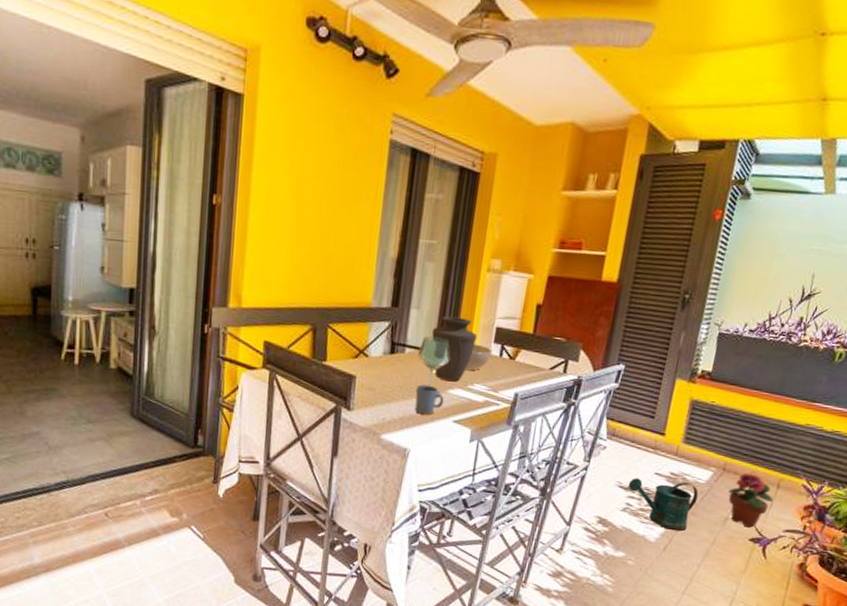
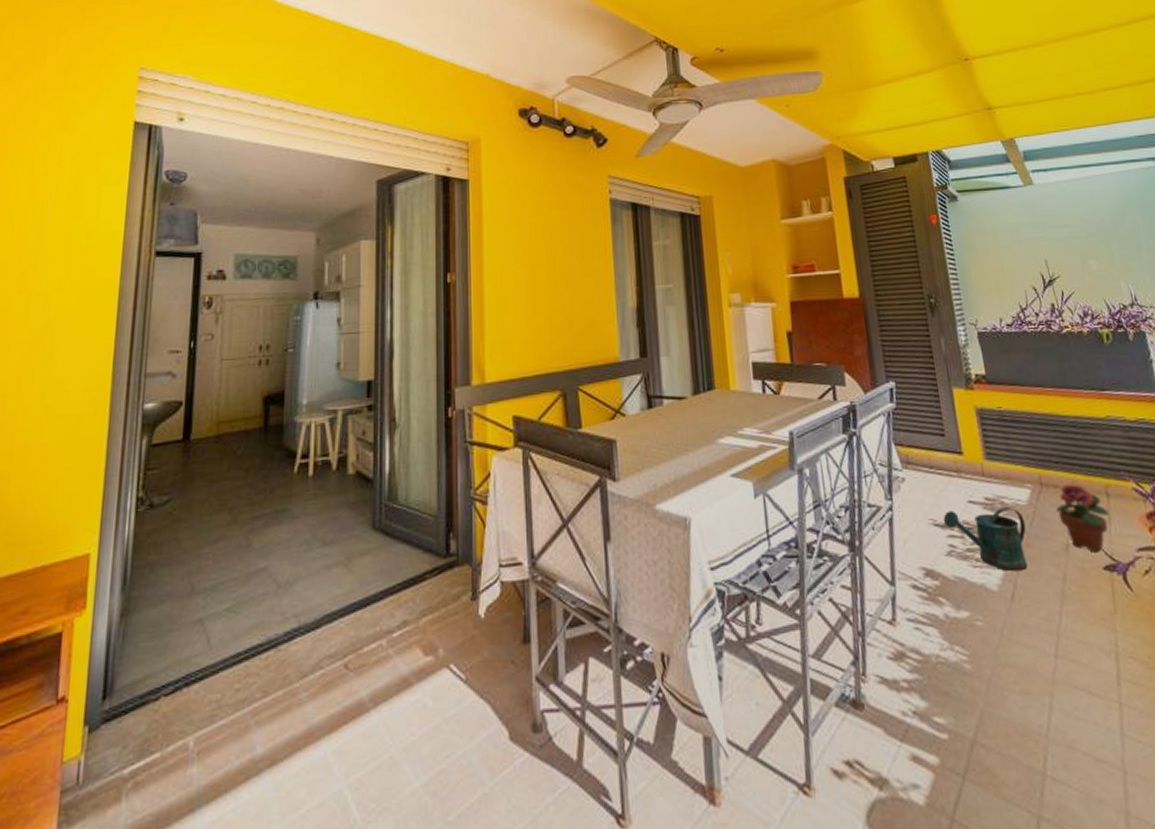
mug: present [414,384,445,415] -> none [684,437,717,473]
wine glass: present [417,336,451,394] -> none [676,382,713,446]
vase: present [432,316,478,382] -> none [687,357,735,430]
bowl: present [464,343,493,370] -> none [729,383,755,413]

